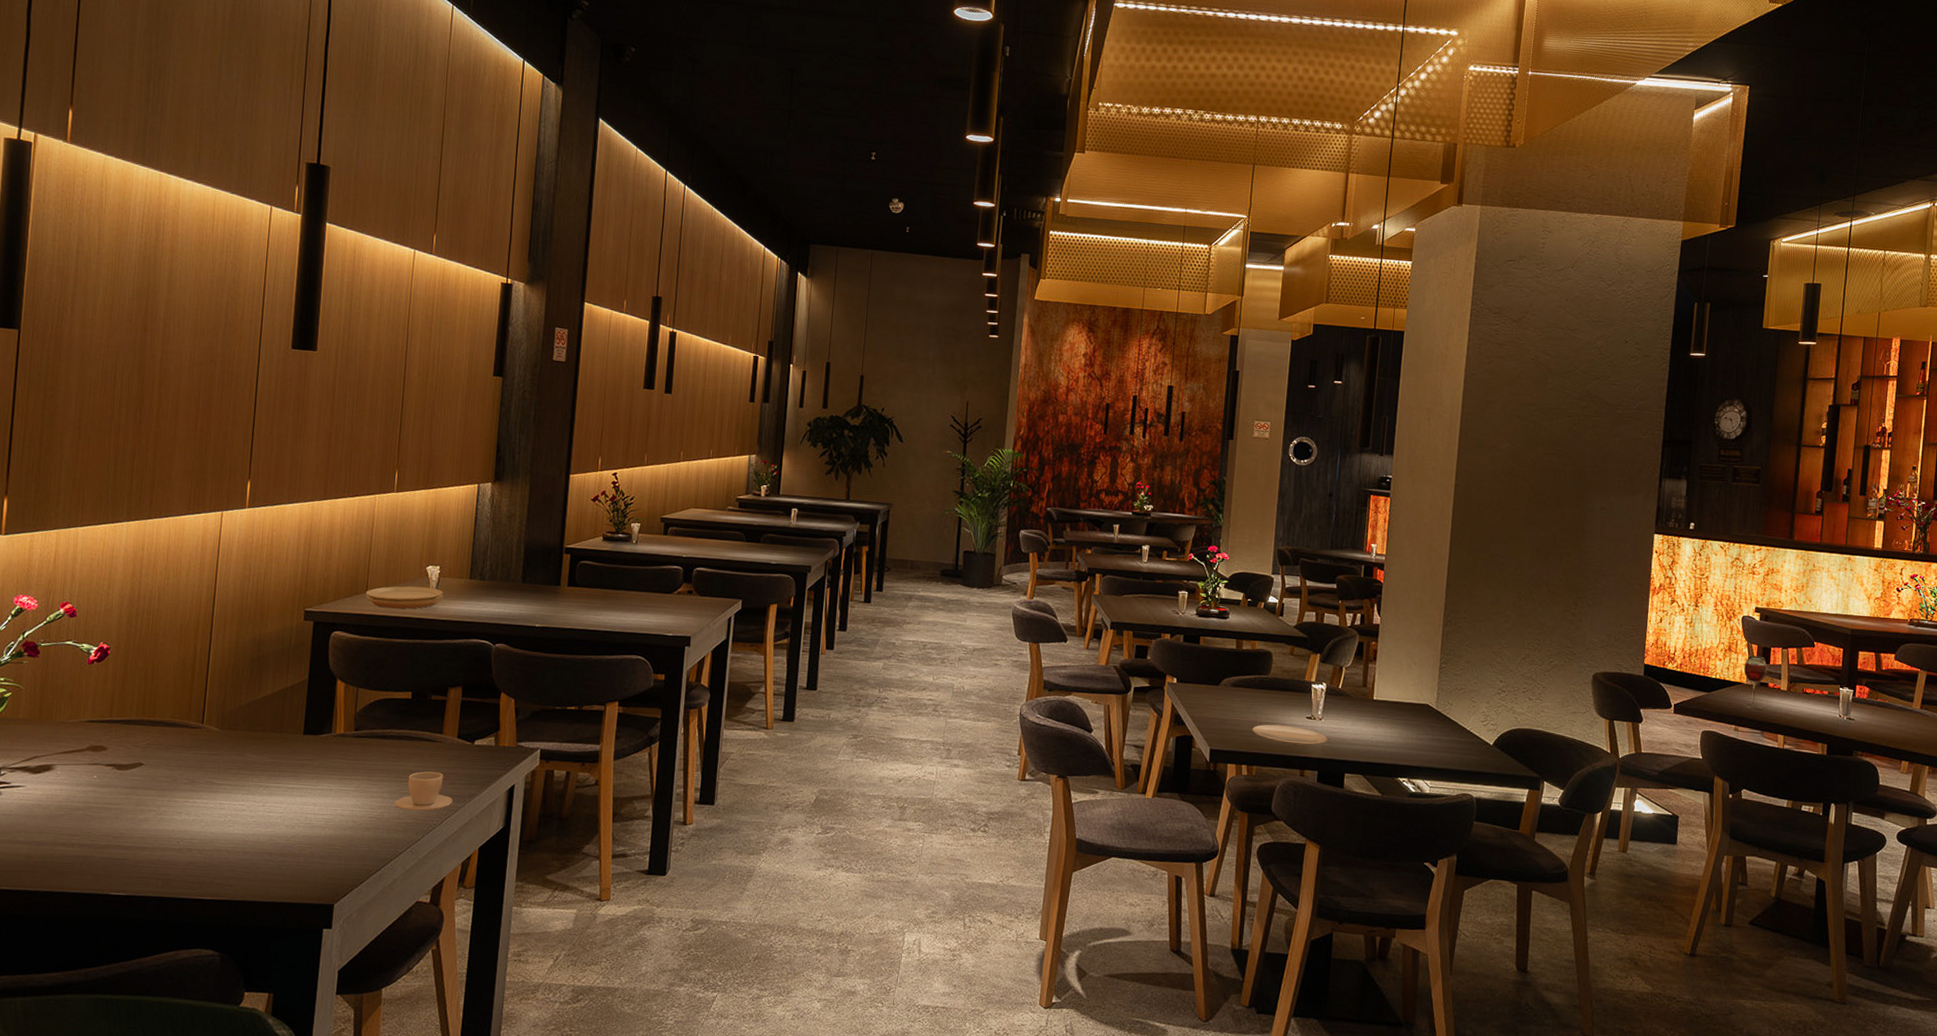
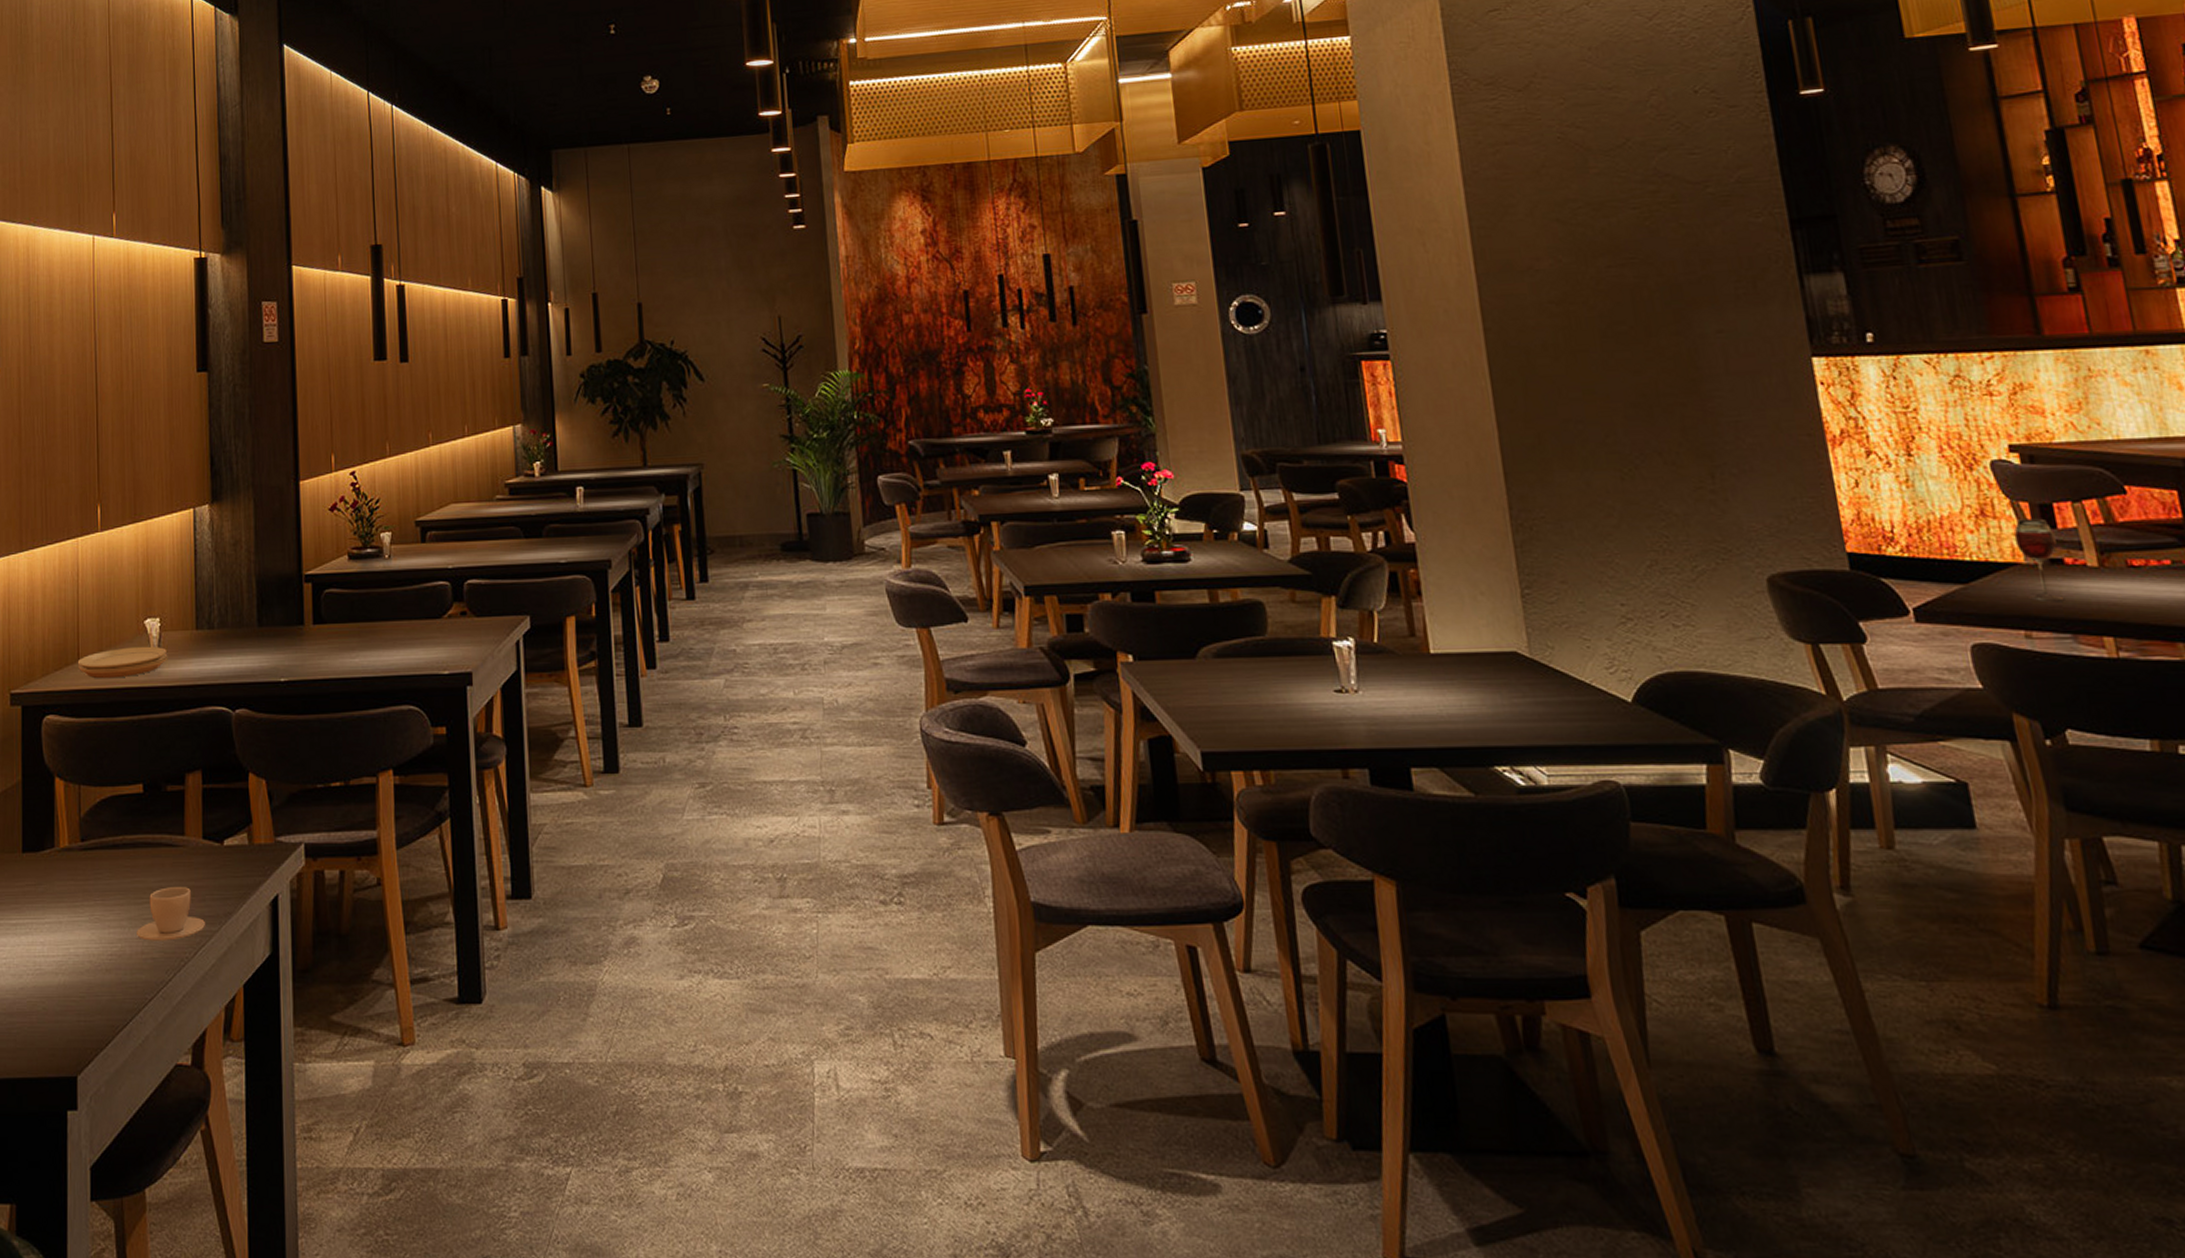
plate: present [1252,724,1328,746] -> none [1257,705,1374,733]

